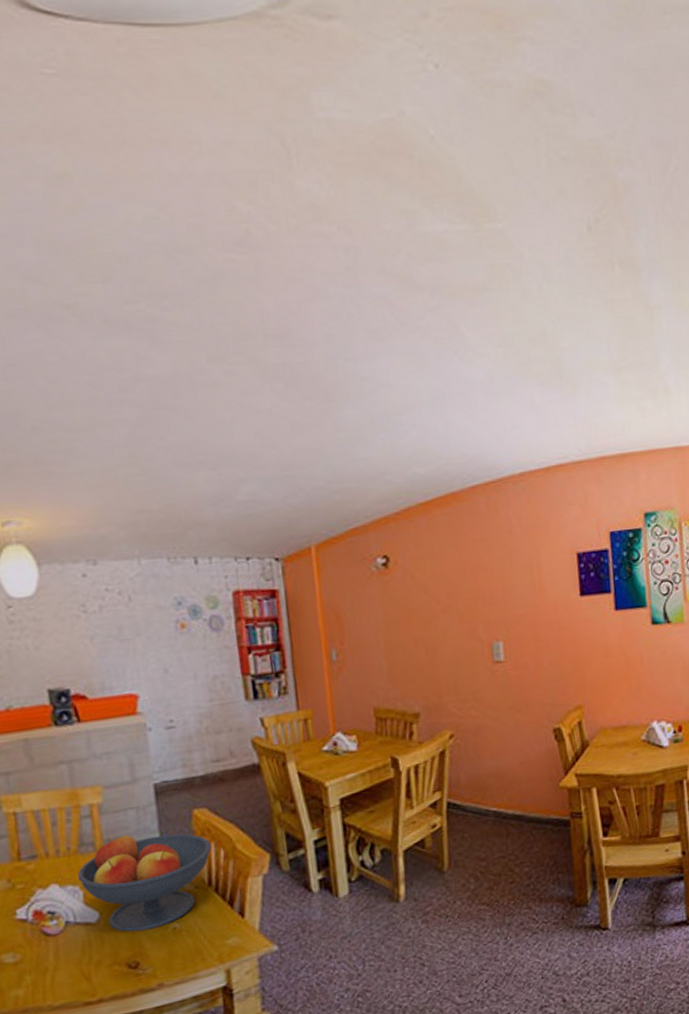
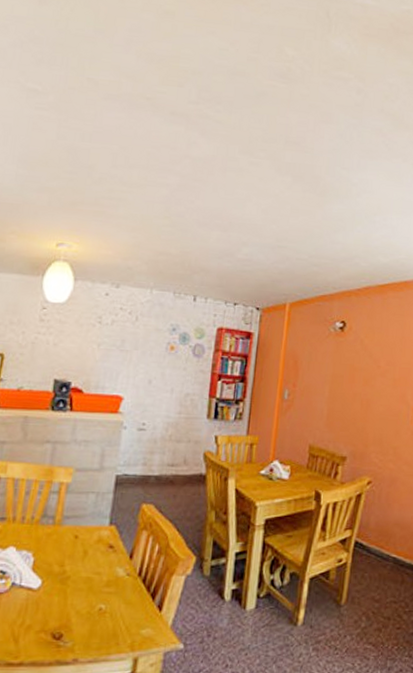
fruit bowl: present [77,833,212,932] -> none [32,513,150,605]

